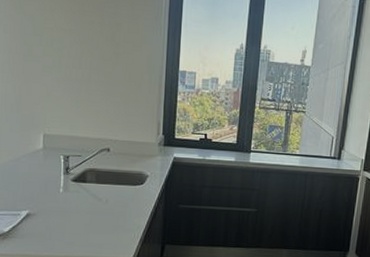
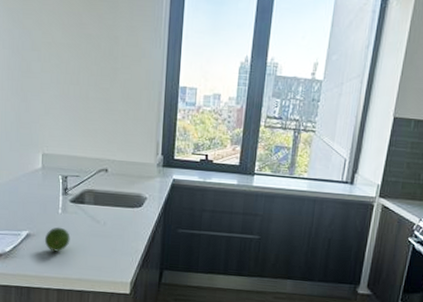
fruit: none [45,206,72,231] -> present [44,227,70,252]

